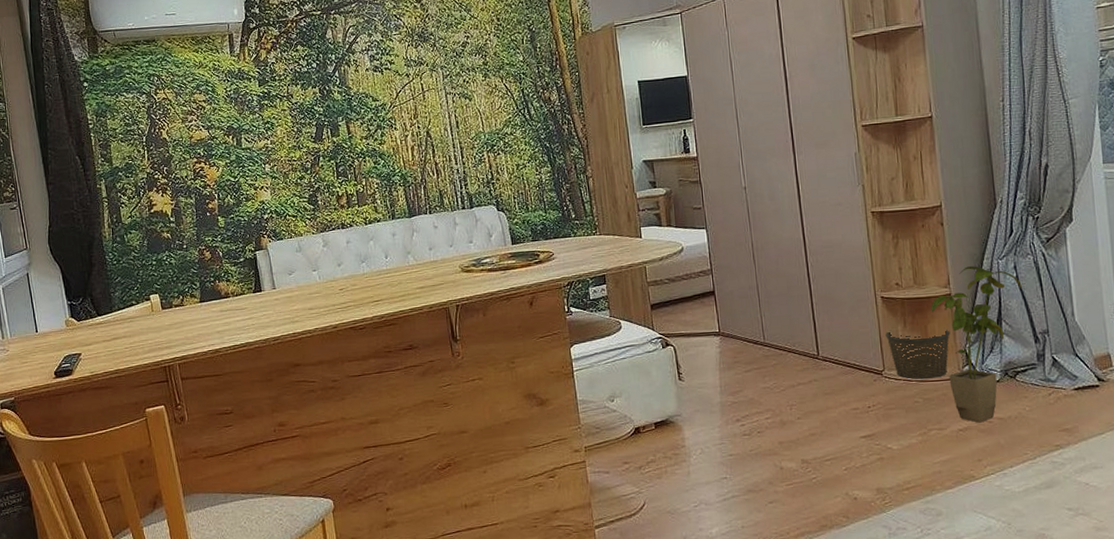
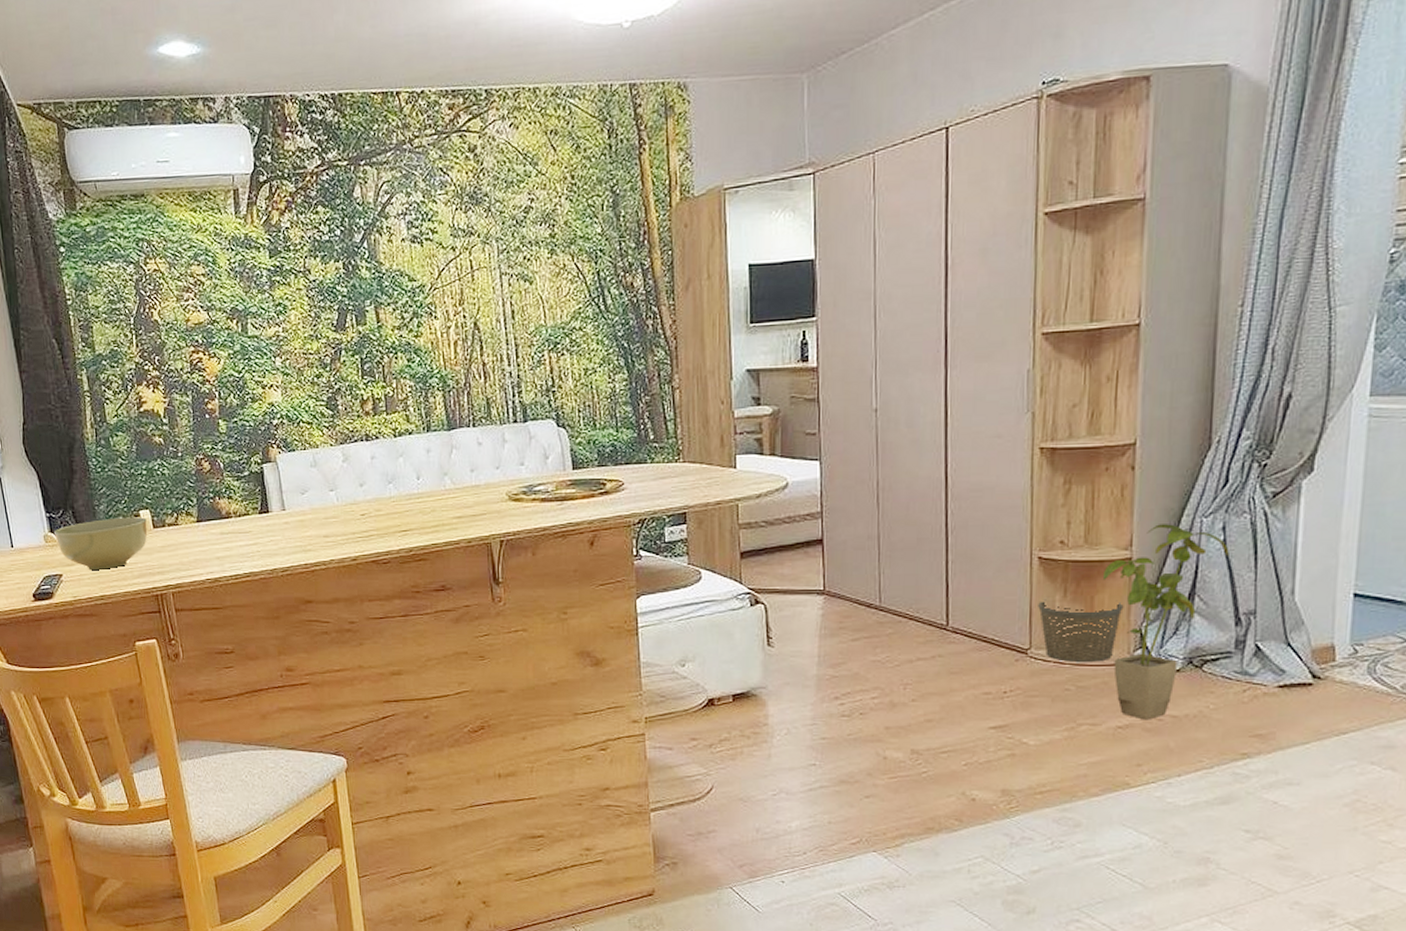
bowl: none [75,300,157,349] -> present [54,517,148,571]

